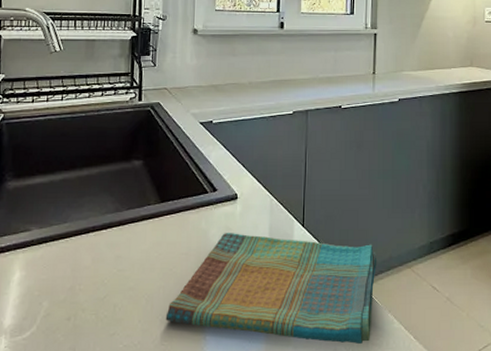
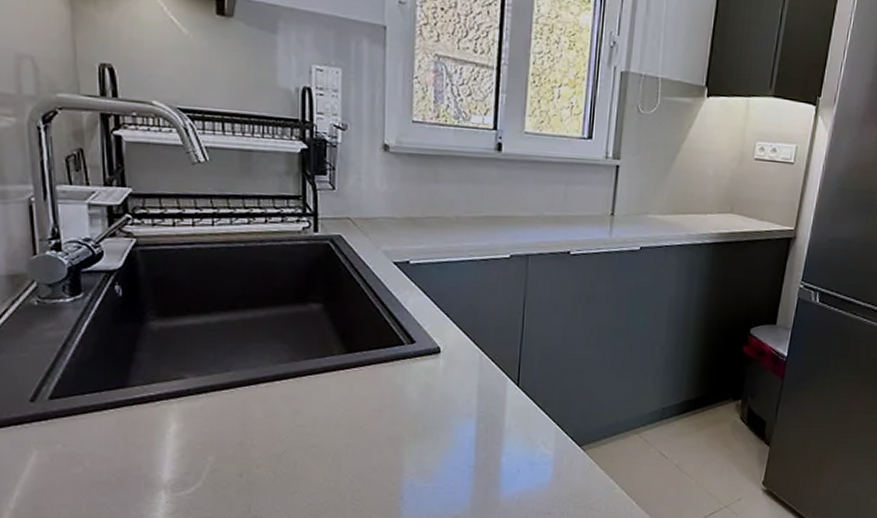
dish towel: present [165,233,377,345] -> none [356,390,602,509]

